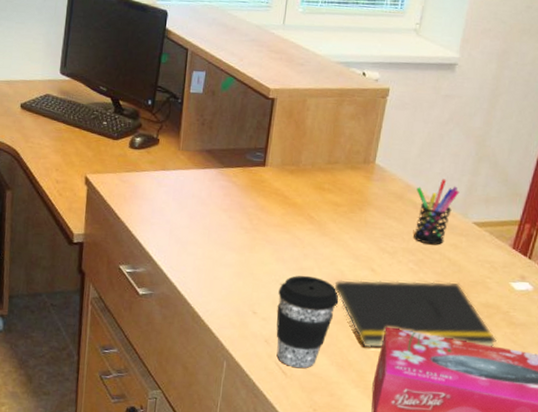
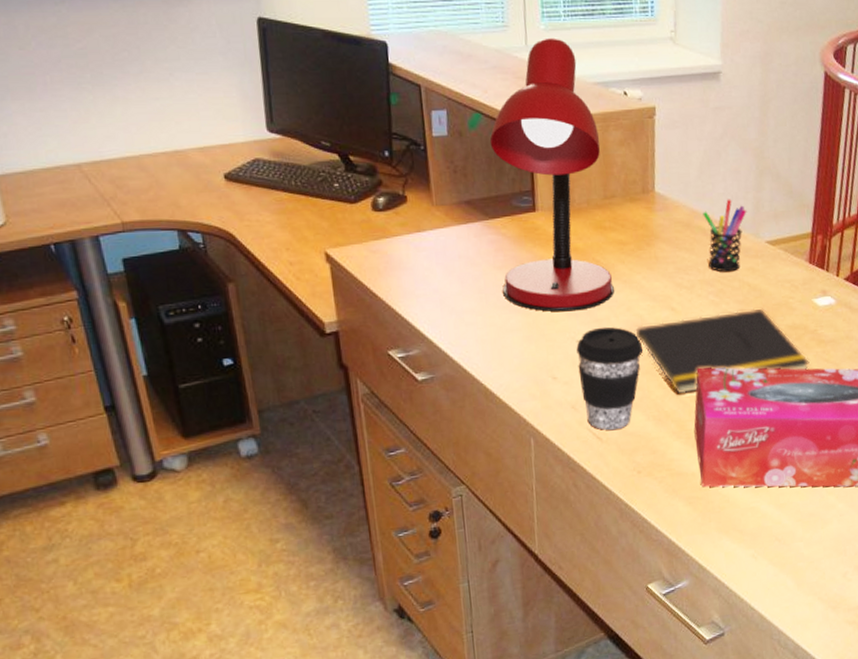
desk lamp: none [224,19,334,258] -> present [489,37,615,312]

